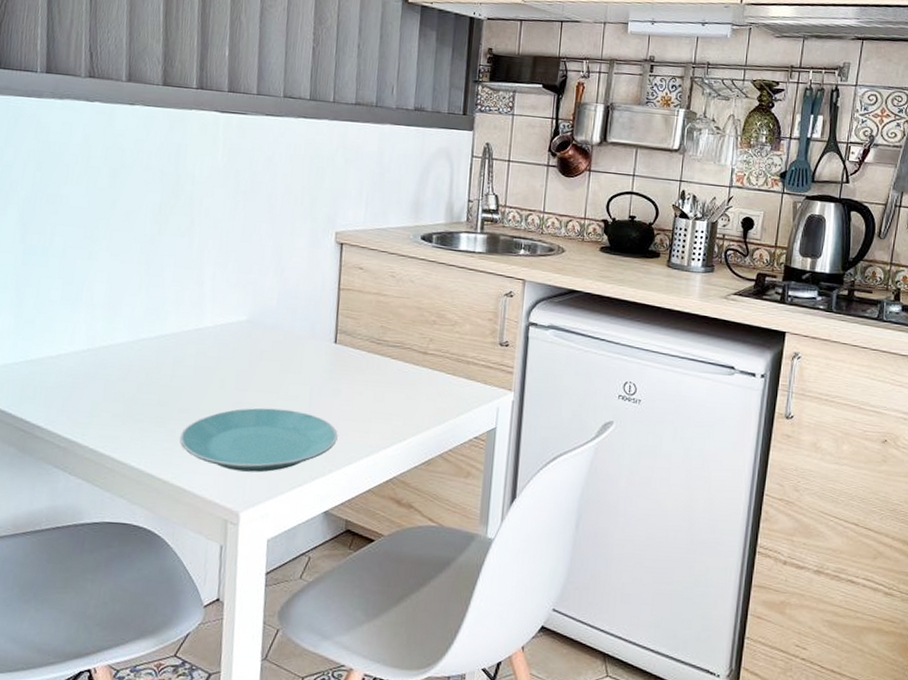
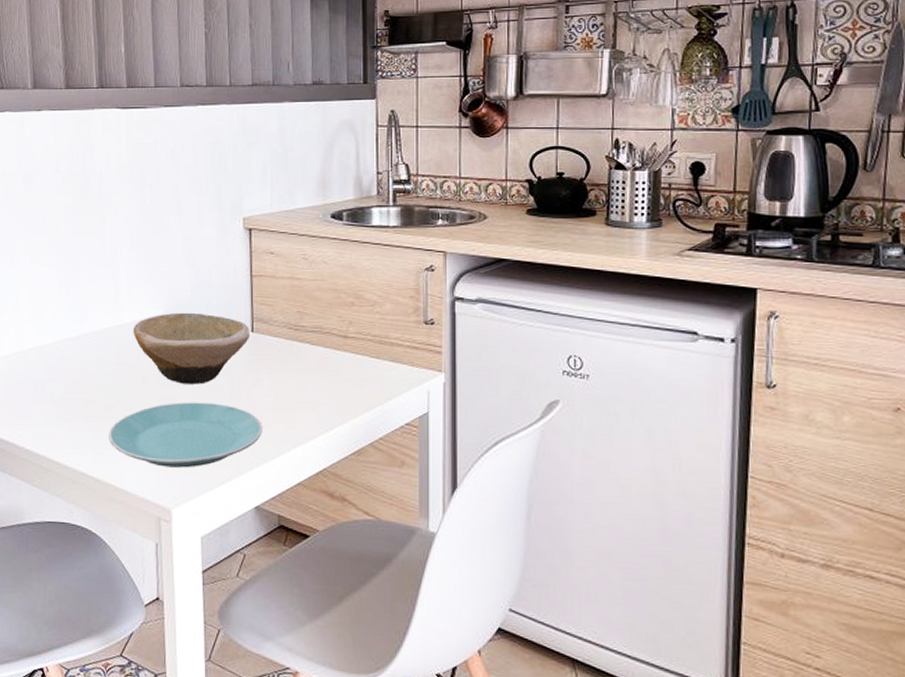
bowl: none [214,319,334,392] -> present [133,312,251,385]

